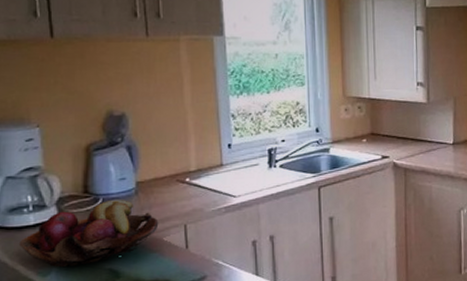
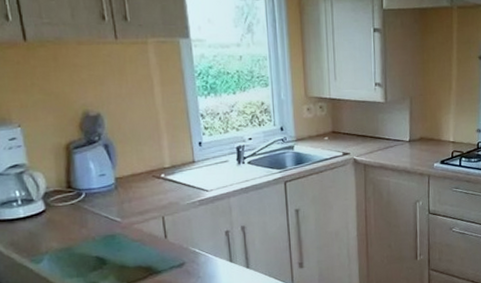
fruit basket: present [18,200,159,267] -> none [11,194,139,255]

